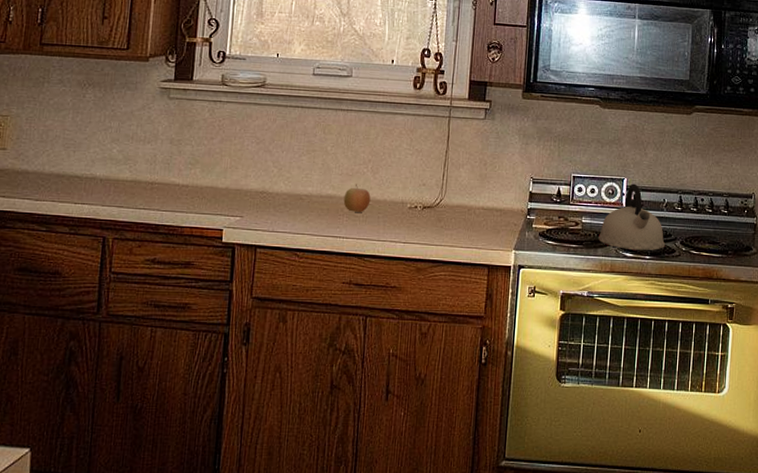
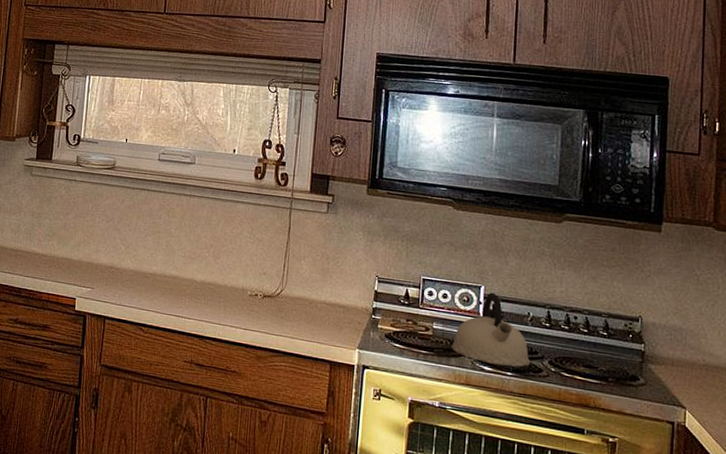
fruit: present [343,183,371,212] -> none [185,267,212,295]

